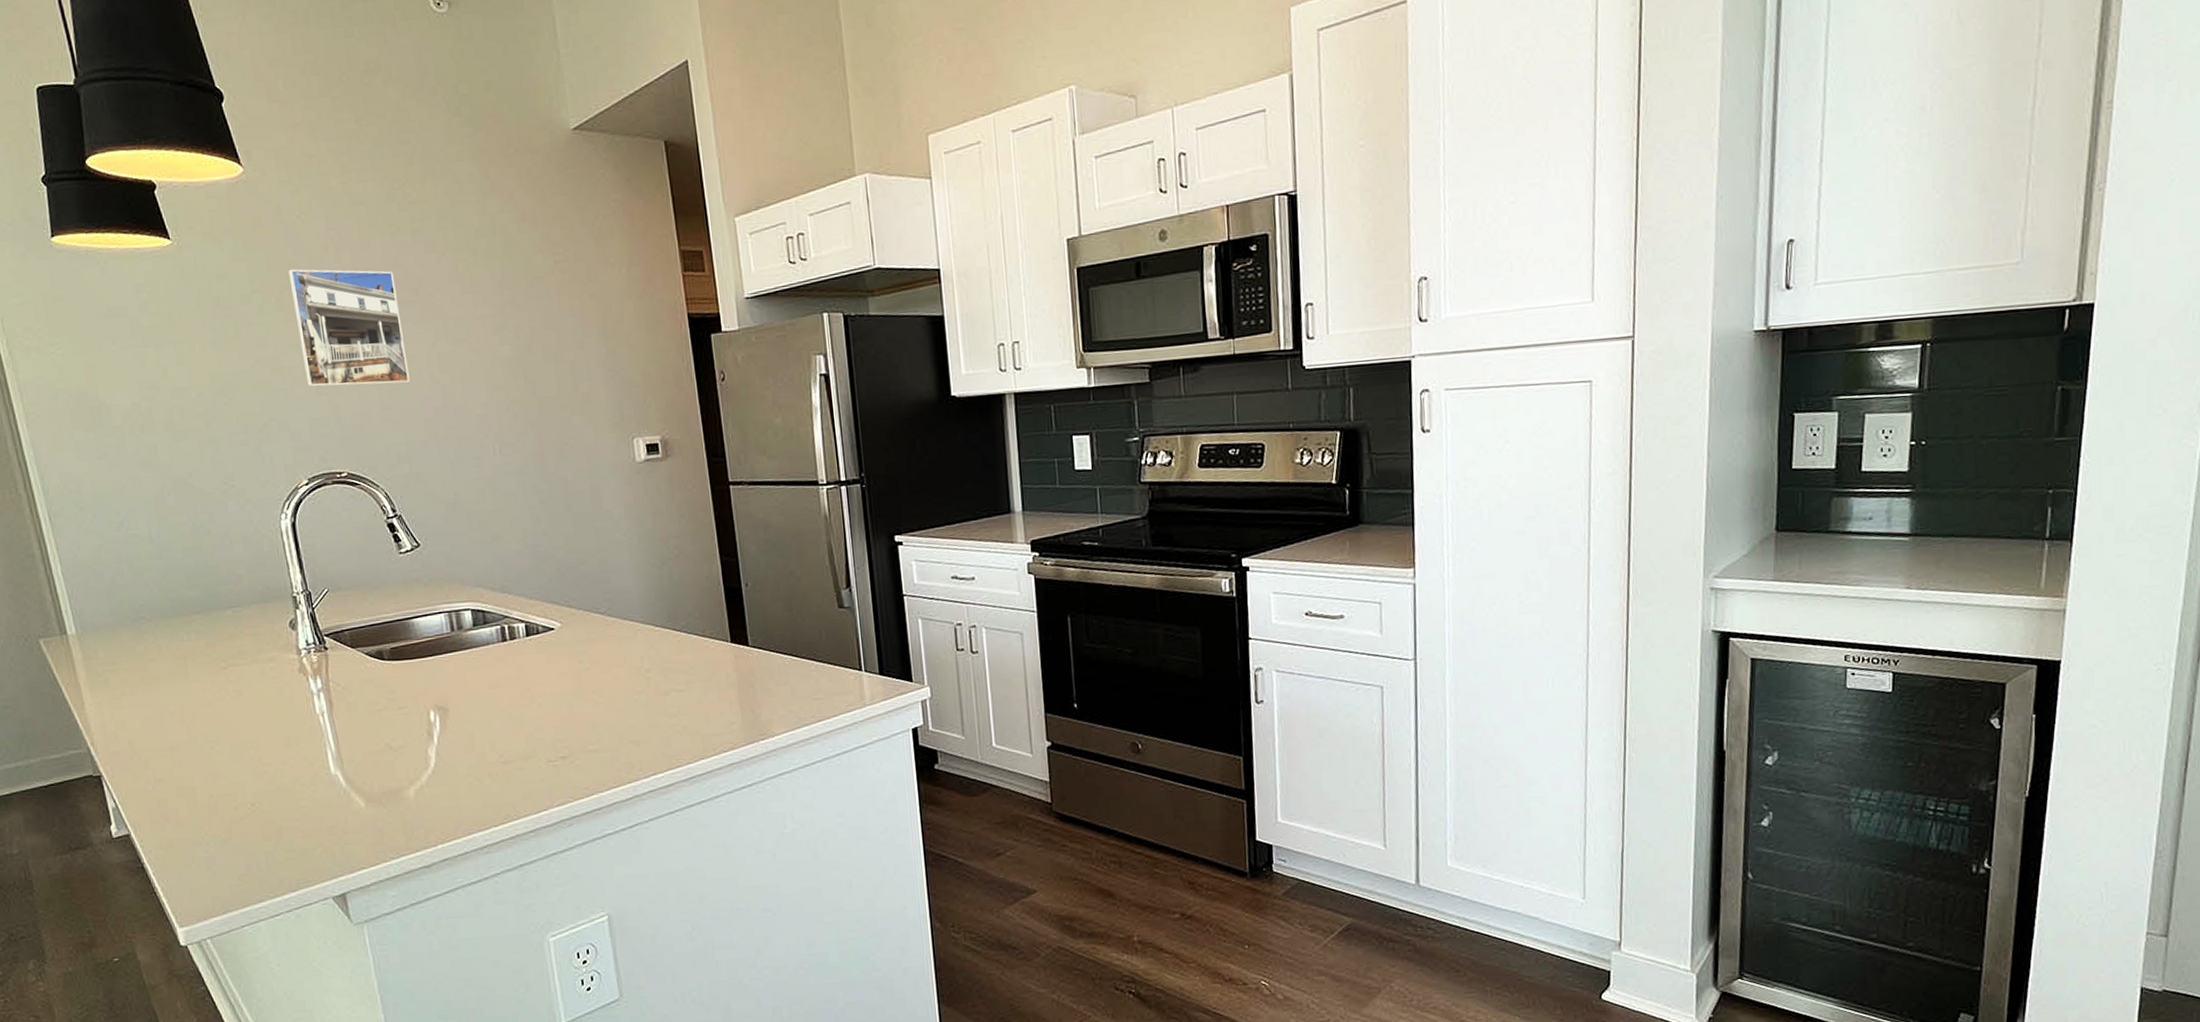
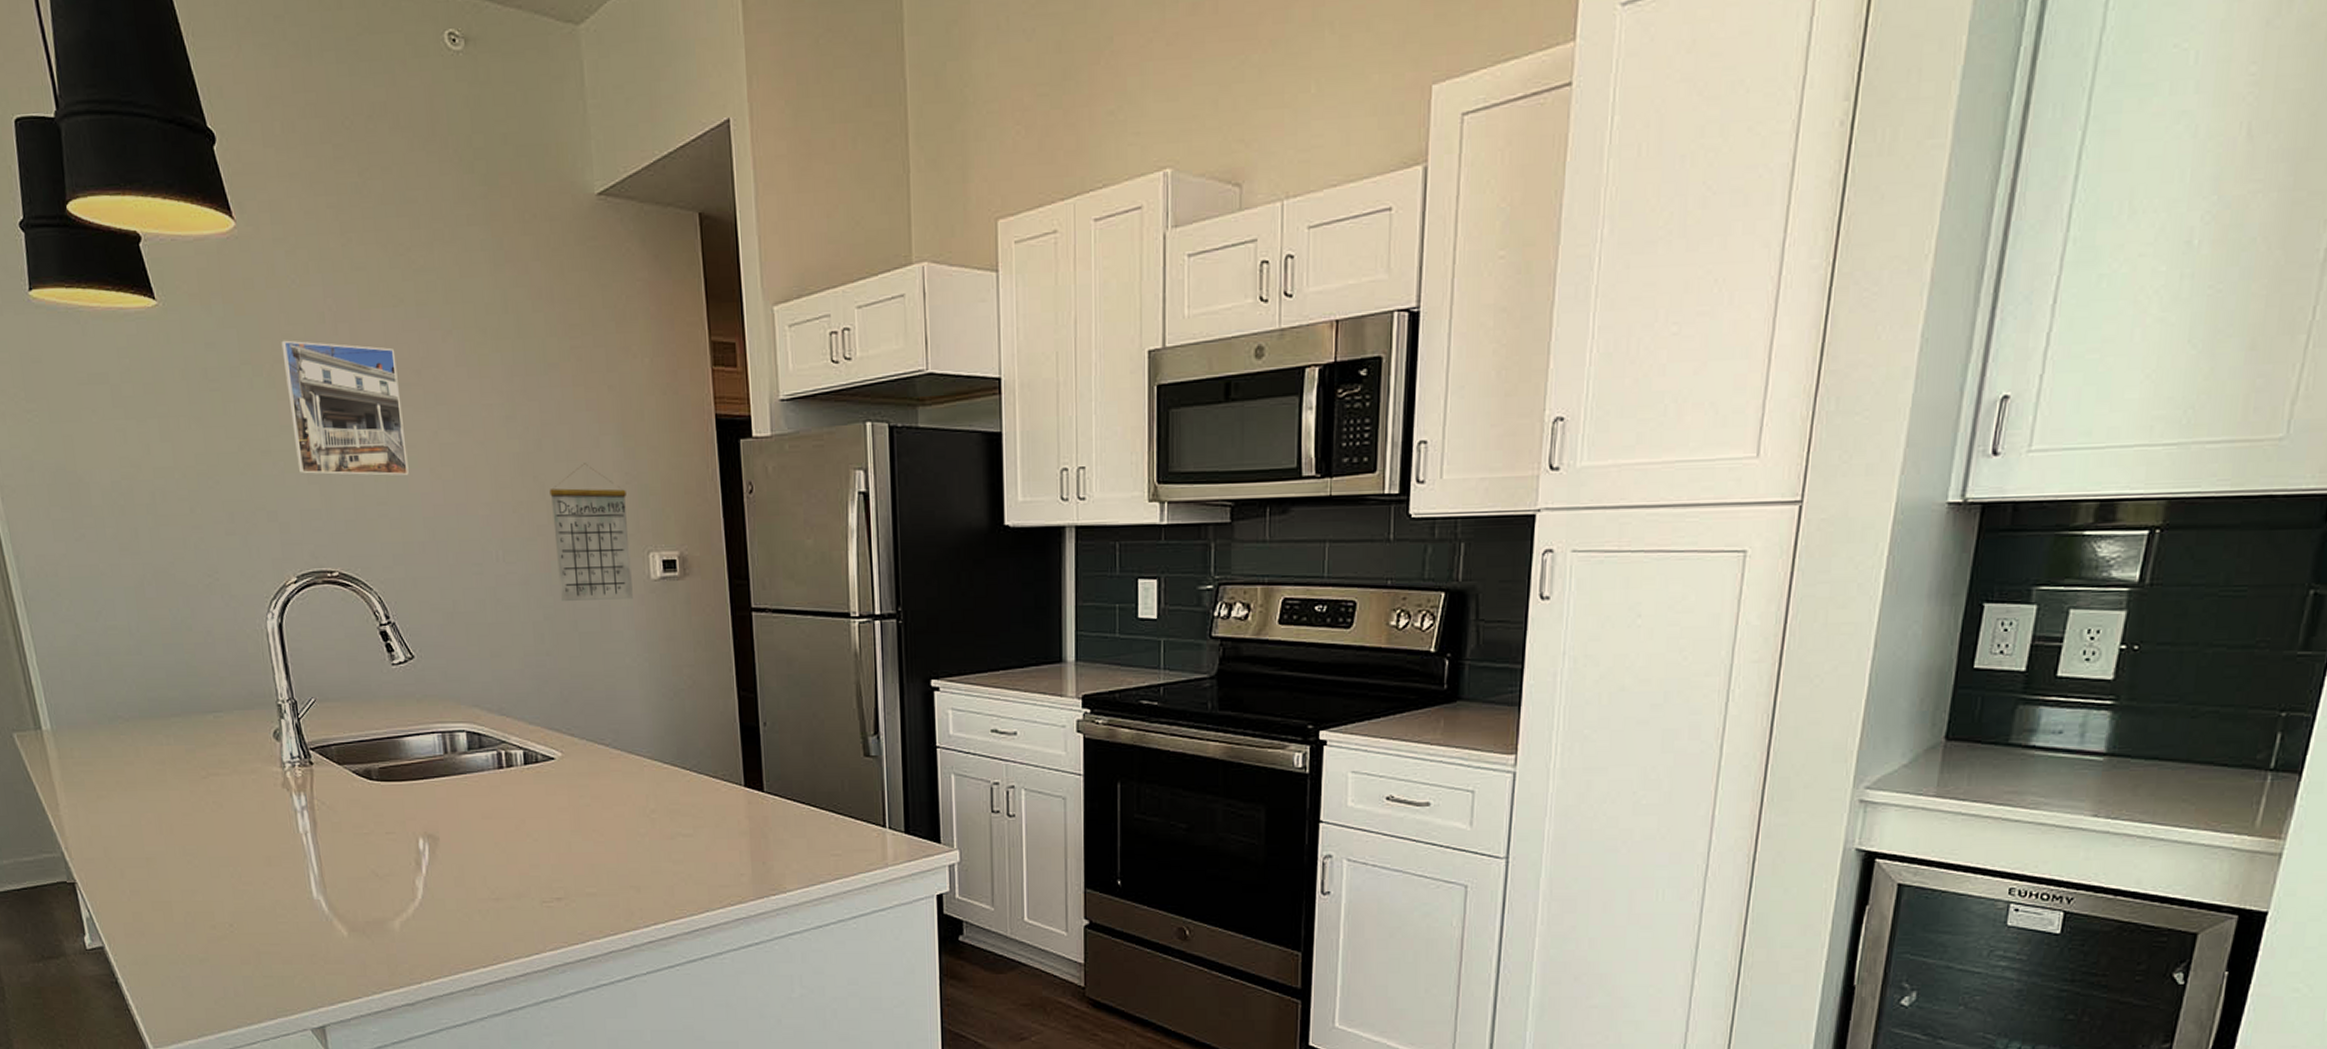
calendar: none [540,362,621,487] -> present [549,463,633,602]

